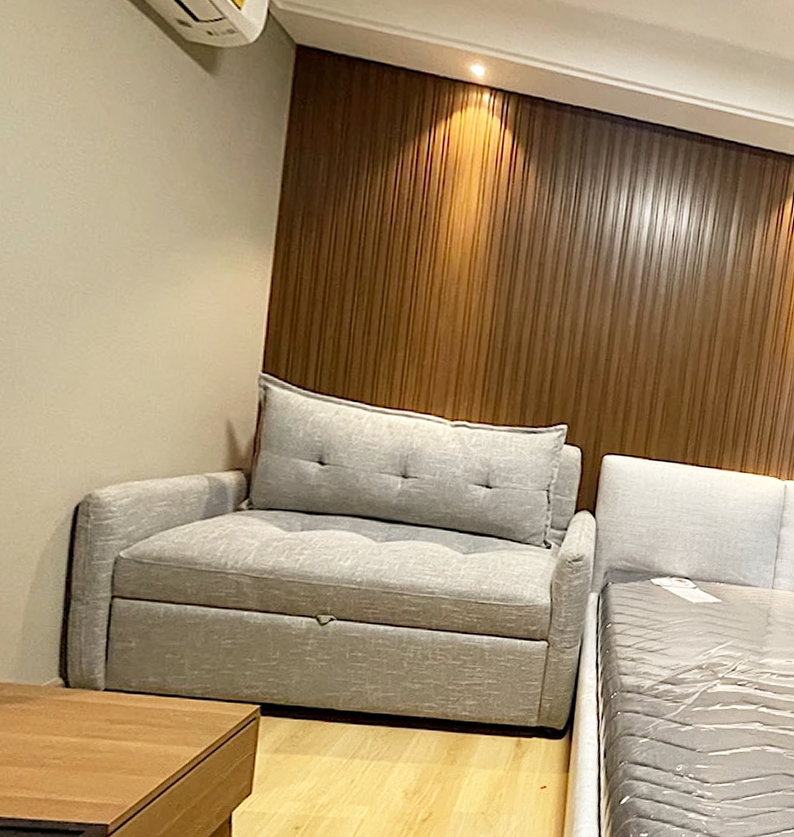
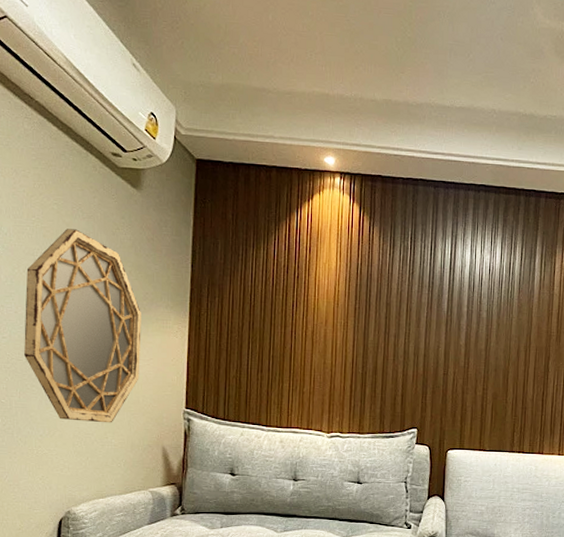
home mirror: none [36,115,207,383] -> present [24,229,141,423]

